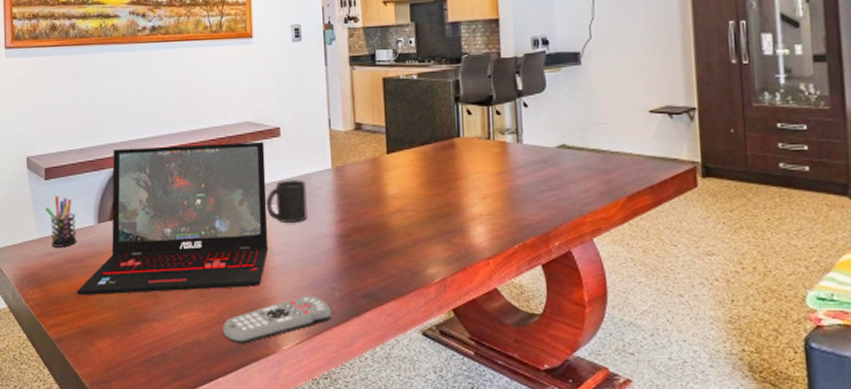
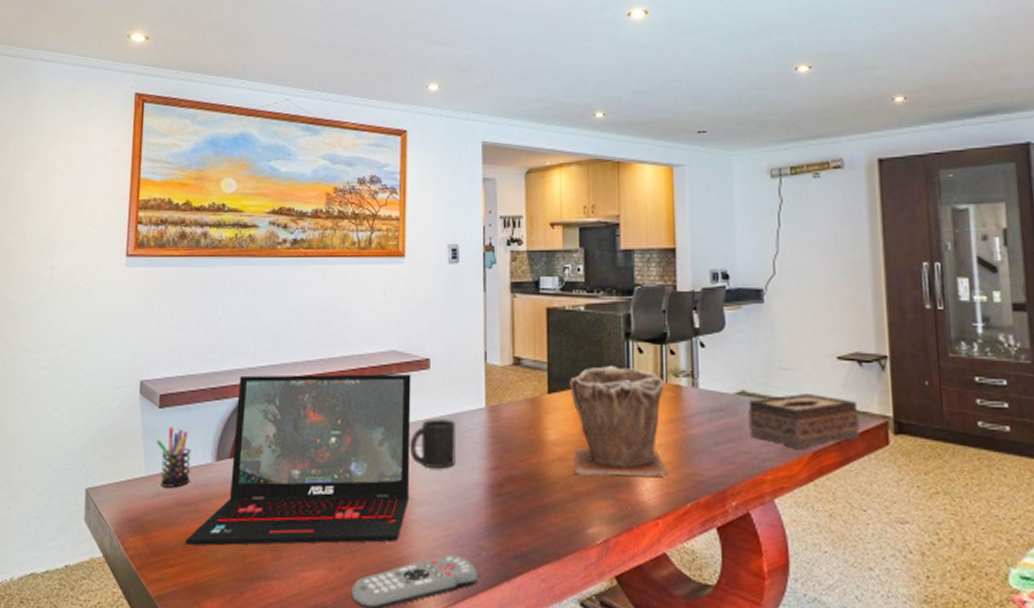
plant pot: none [406,127,497,224] -> present [569,366,668,477]
tissue box: none [568,143,671,195] -> present [748,392,860,450]

